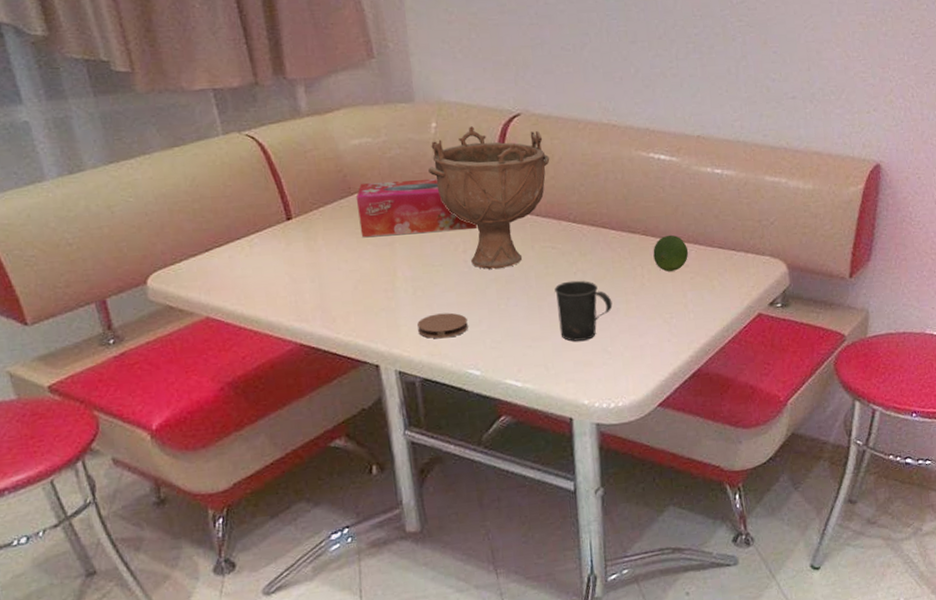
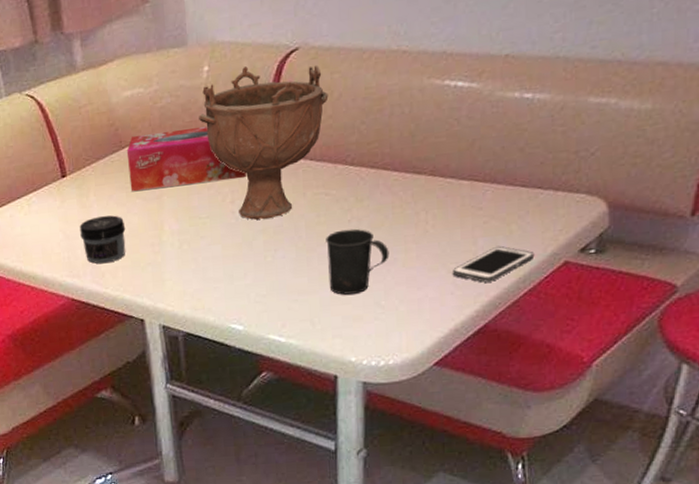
jar: none [307,260,357,309] -> present [79,215,126,264]
coaster: present [417,312,468,339] -> none [182,266,233,293]
fruit: present [653,234,689,272] -> none [441,173,484,216]
cell phone: none [667,299,734,331] -> present [452,245,535,283]

